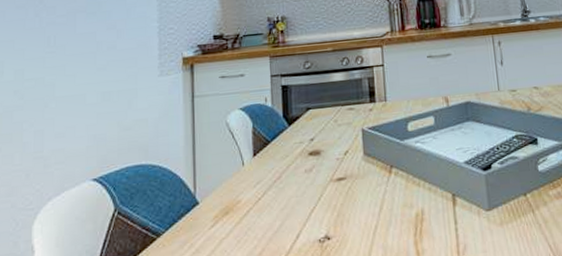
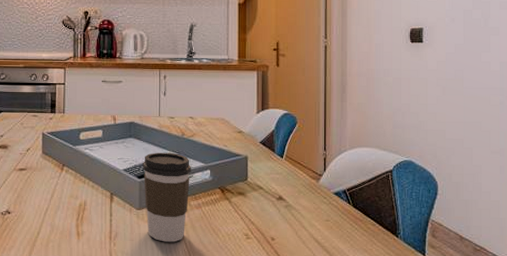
coffee cup: none [486,133,547,248] -> present [143,153,191,242]

